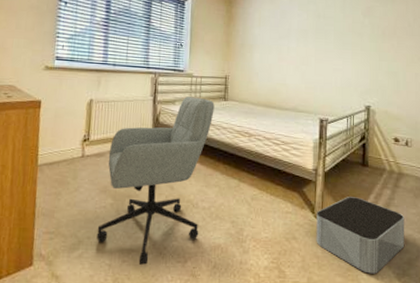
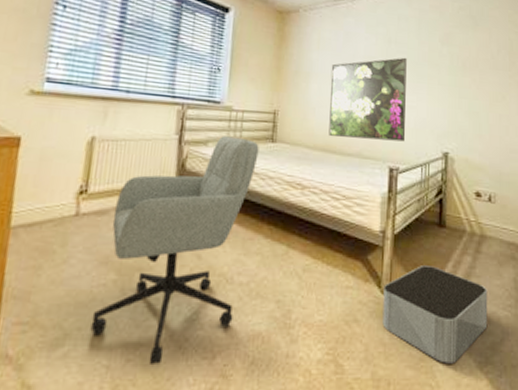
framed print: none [269,29,334,98] -> present [329,57,407,142]

